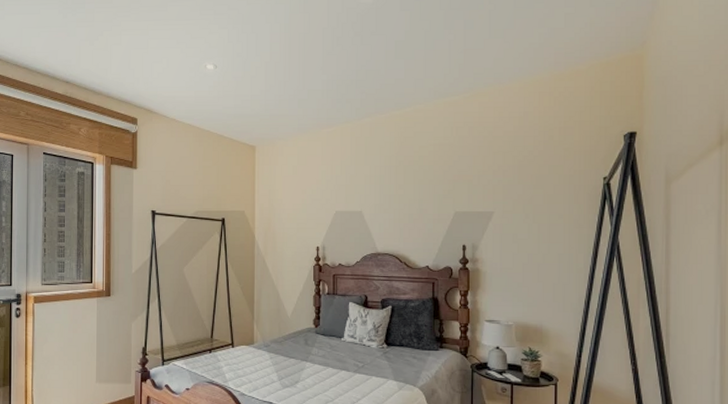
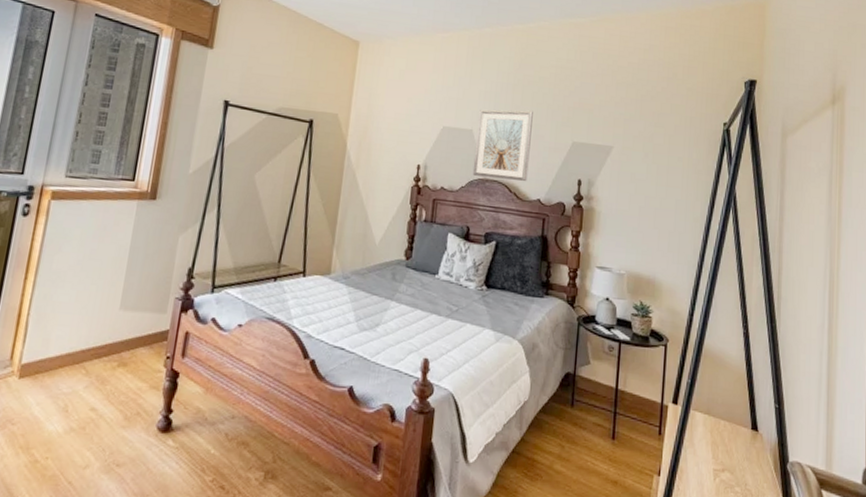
picture frame: none [365,188,416,252] -> present [472,109,533,182]

